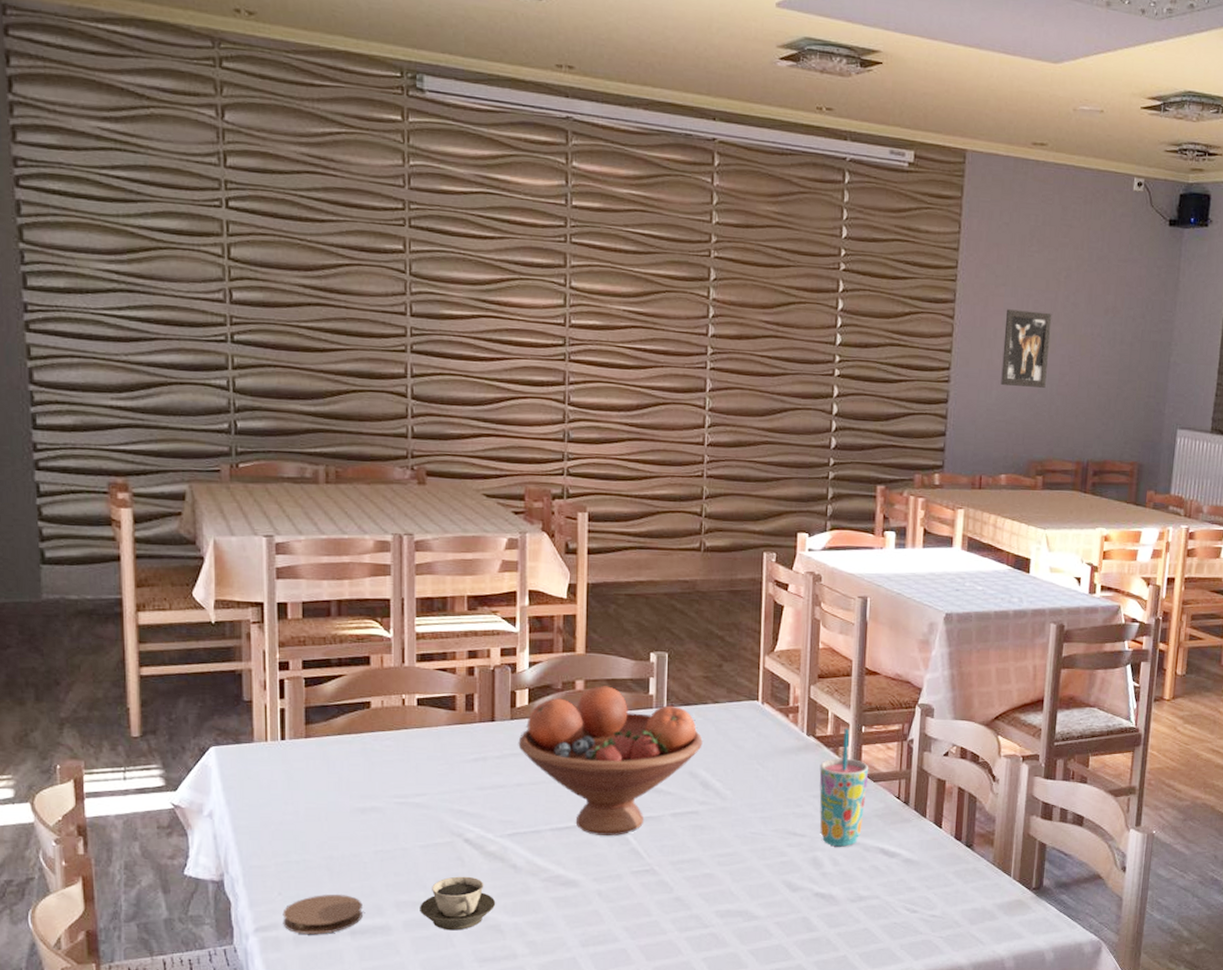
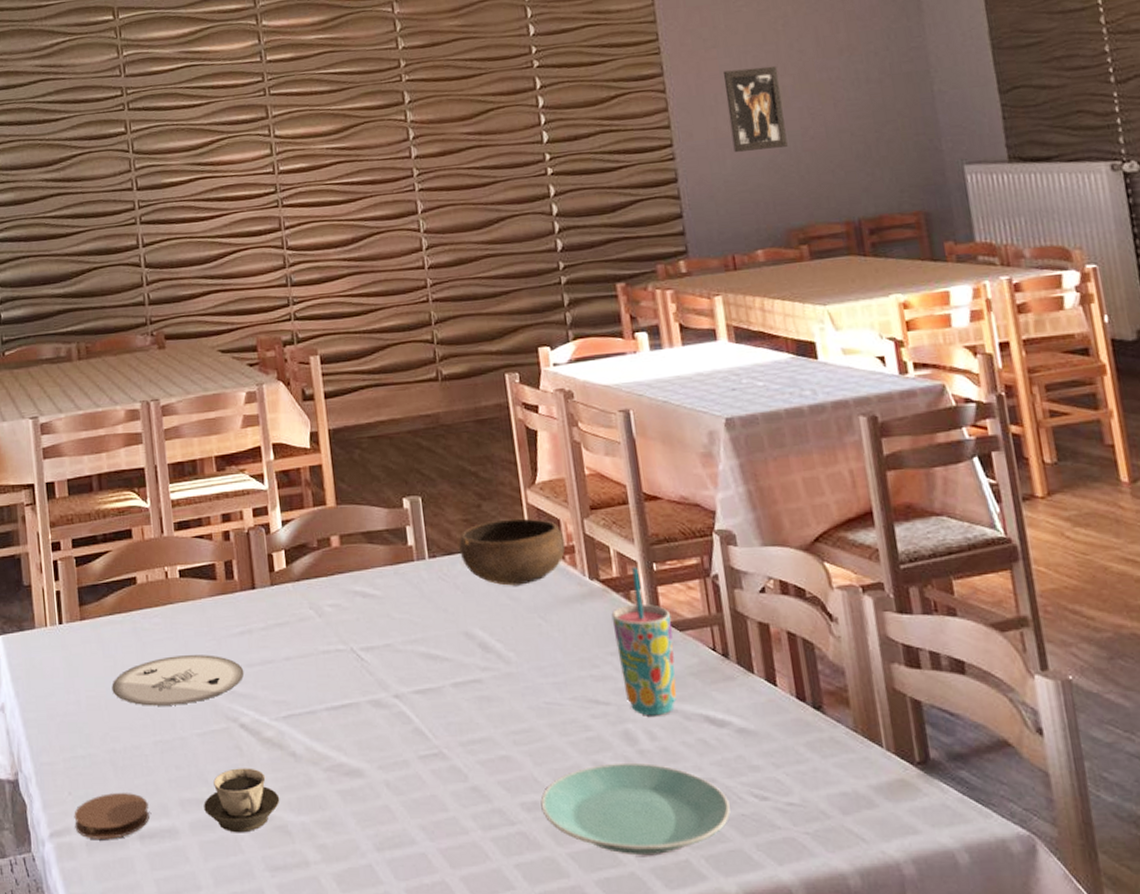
plate: none [334,776,474,820] -> present [112,655,245,706]
fruit bowl: present [518,686,703,836] -> none [281,540,474,714]
bowl: none [696,679,791,736] -> present [459,518,566,586]
plate: none [733,882,886,951] -> present [540,762,731,854]

